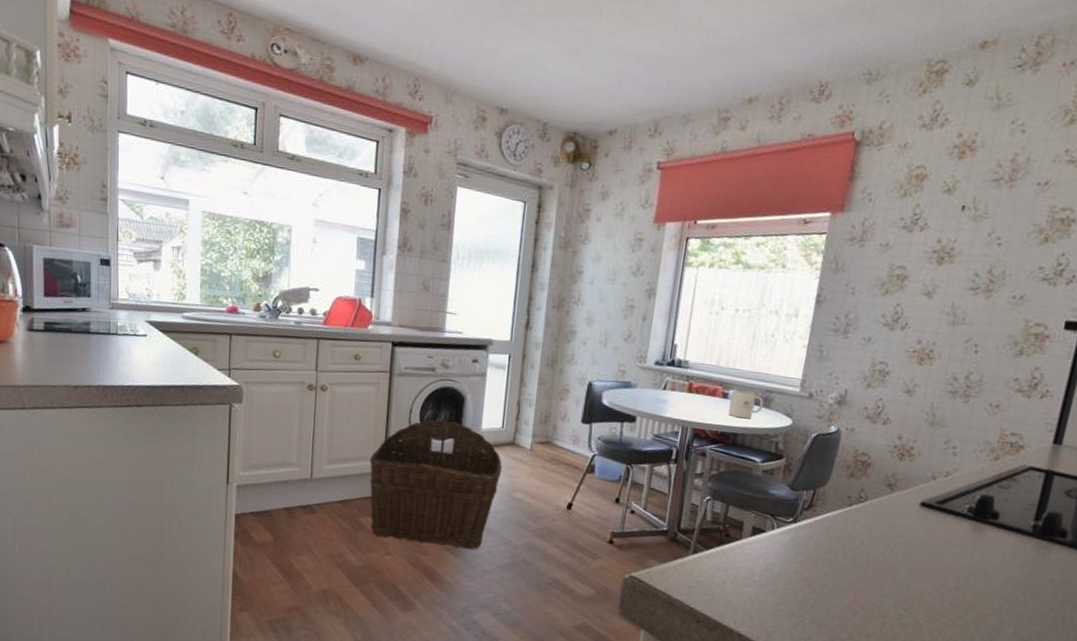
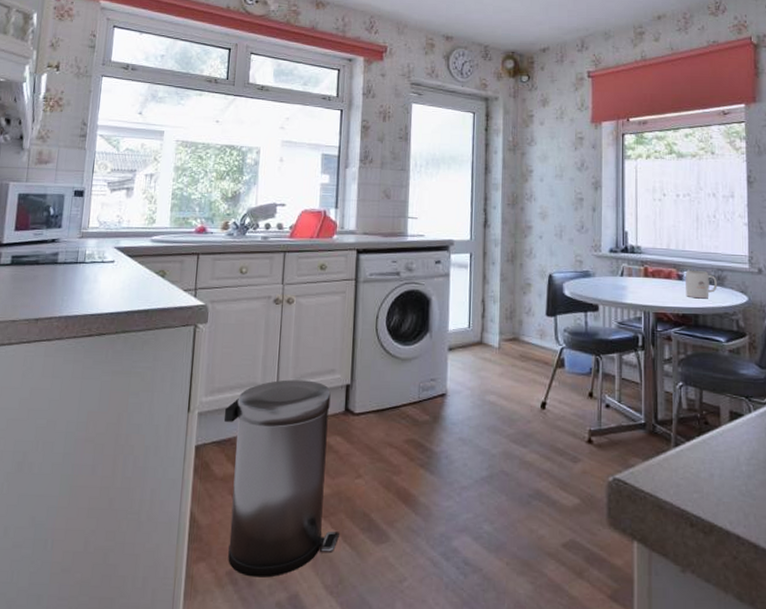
pedal bin: none [261,462,370,629] -> present [223,379,340,578]
wicker basket: present [369,419,503,550] -> none [337,324,472,464]

